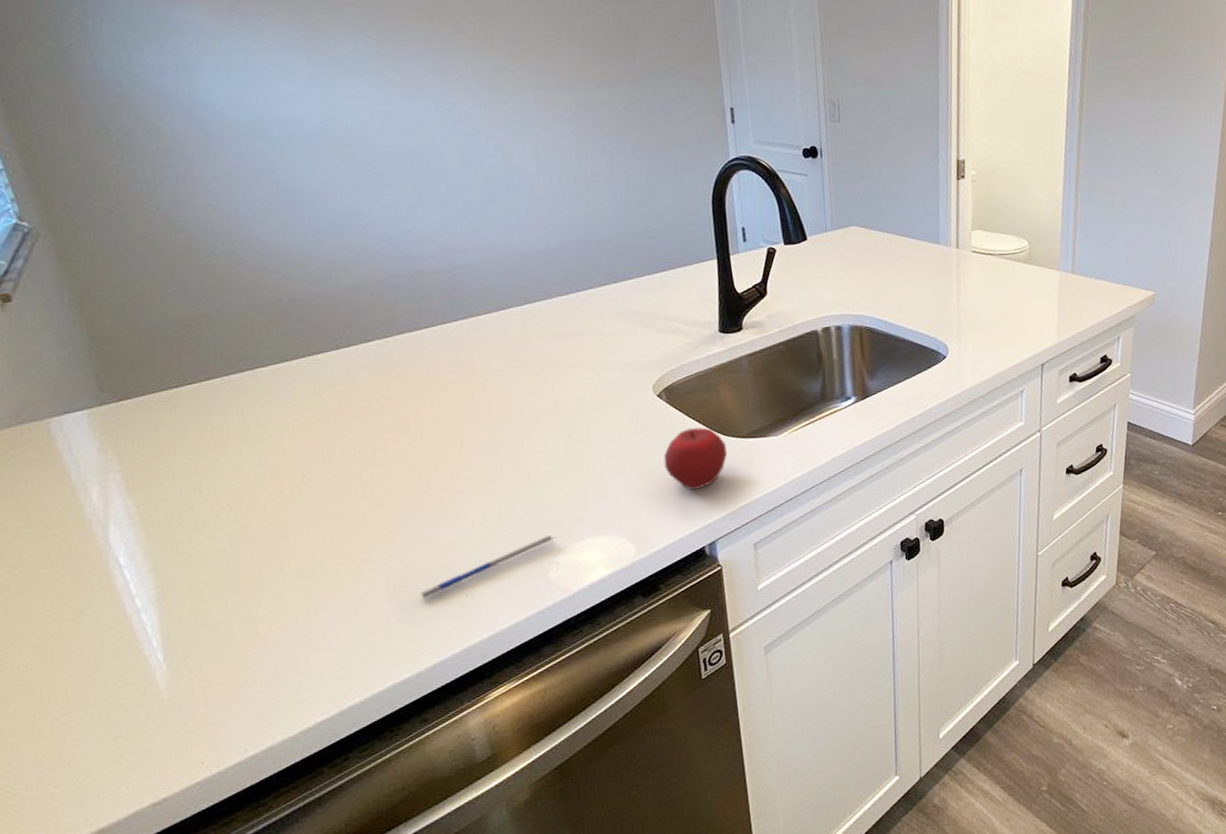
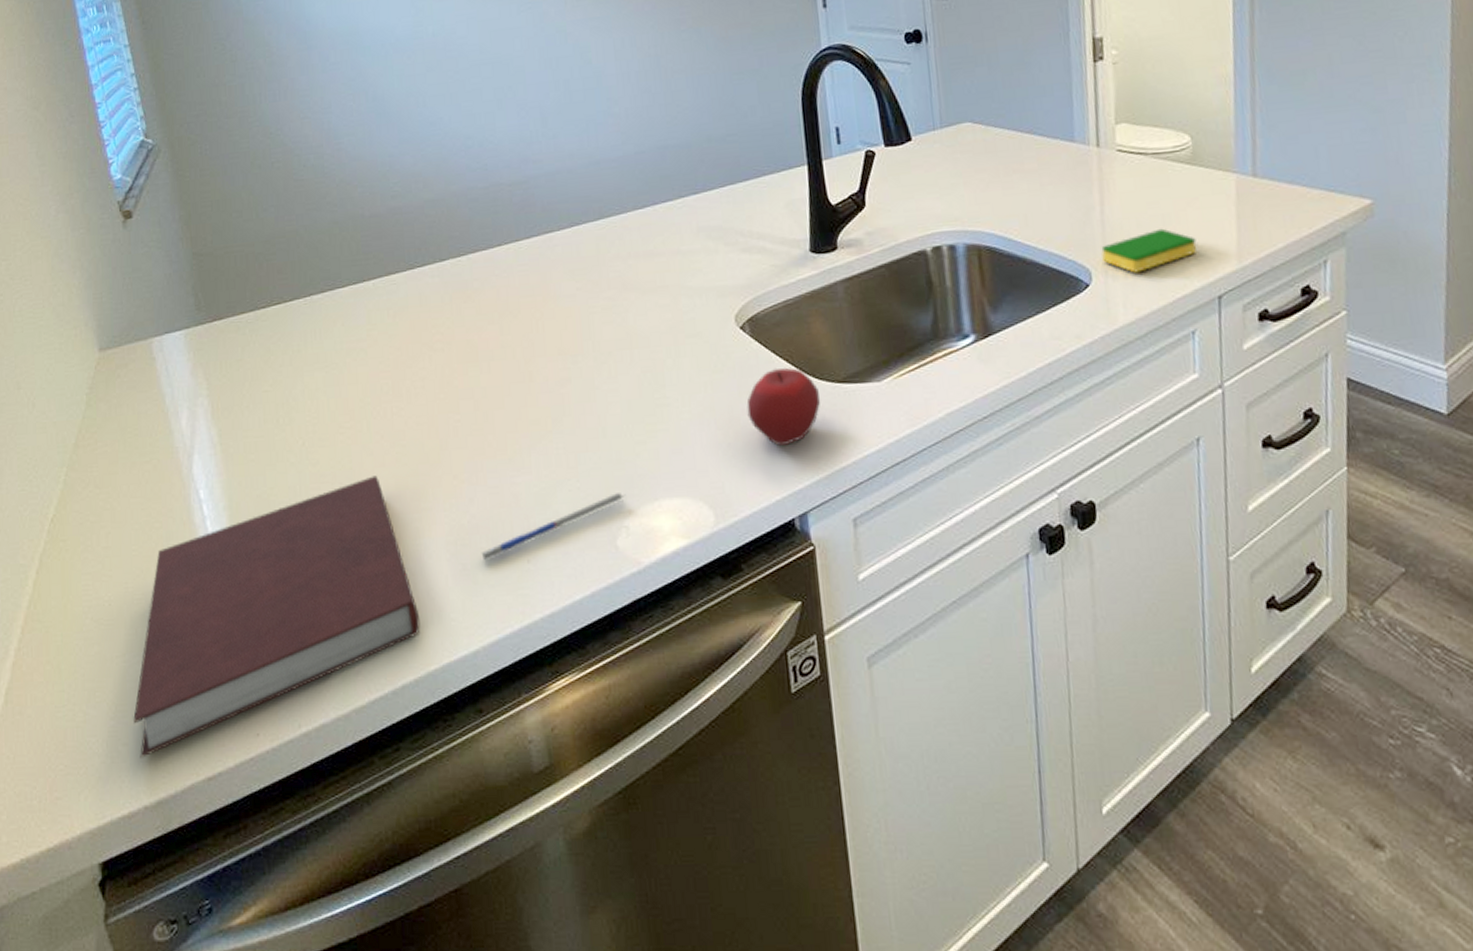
notebook: none [64,534,363,796] -> present [133,475,420,758]
dish sponge: none [956,313,1028,347] -> present [1101,228,1197,273]

